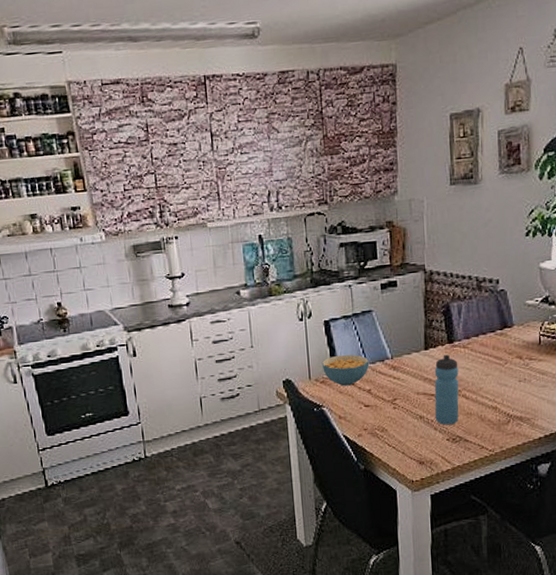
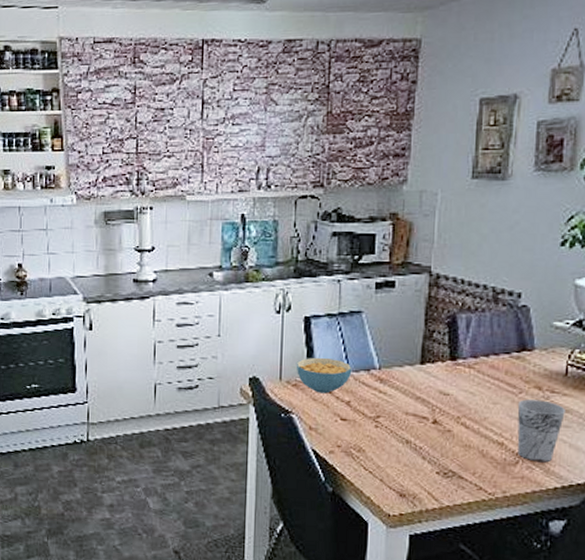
water bottle: present [434,354,459,426] -> none [424,373,460,456]
cup: none [505,367,542,419] -> present [517,399,565,463]

